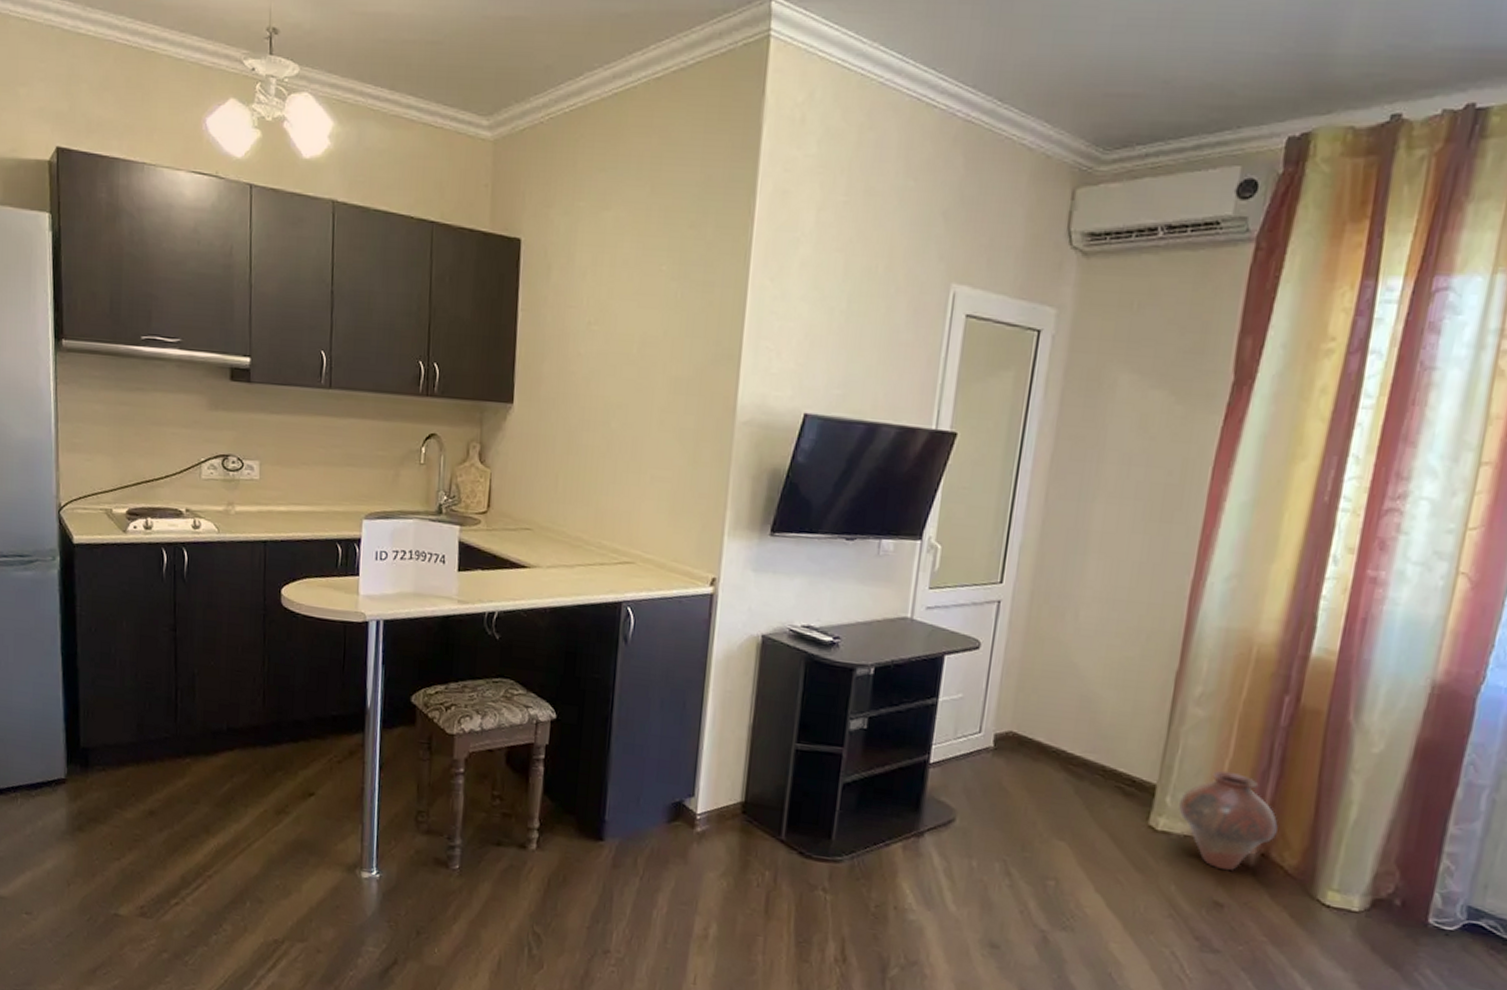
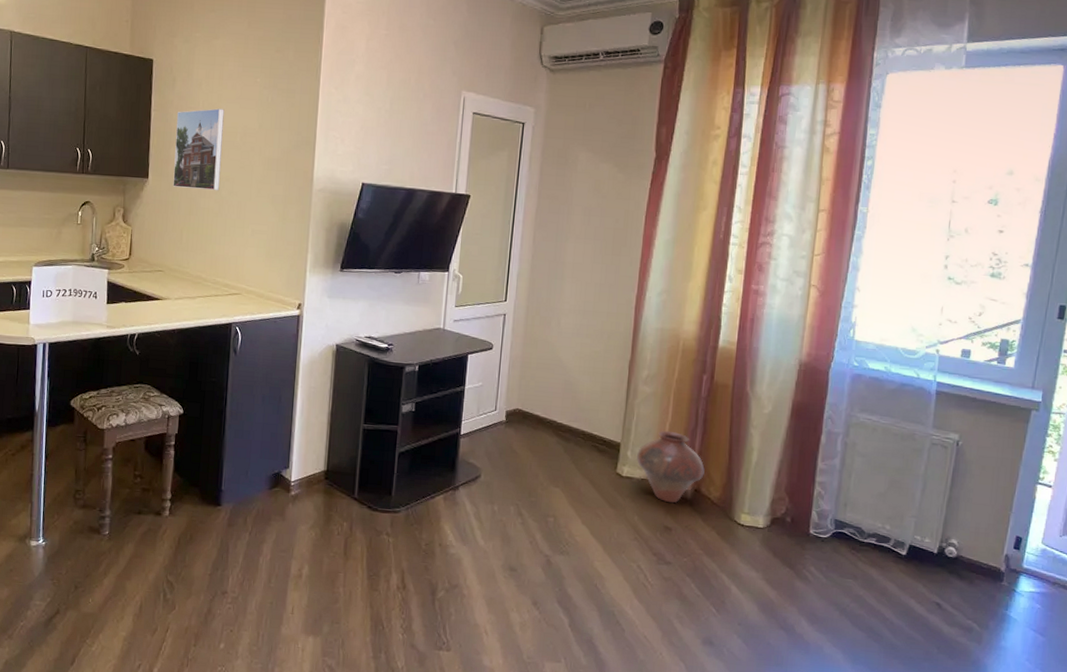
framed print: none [545,307,617,423] -> present [173,108,225,191]

